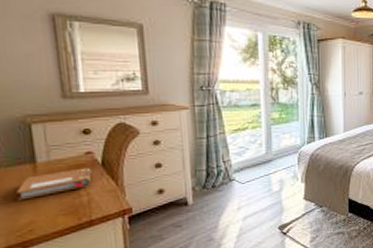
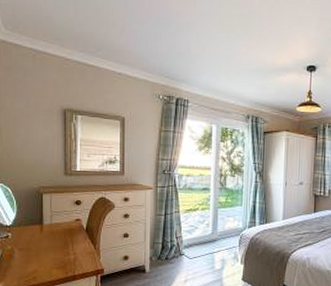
notebook: present [16,168,92,201] -> none [28,232,78,253]

